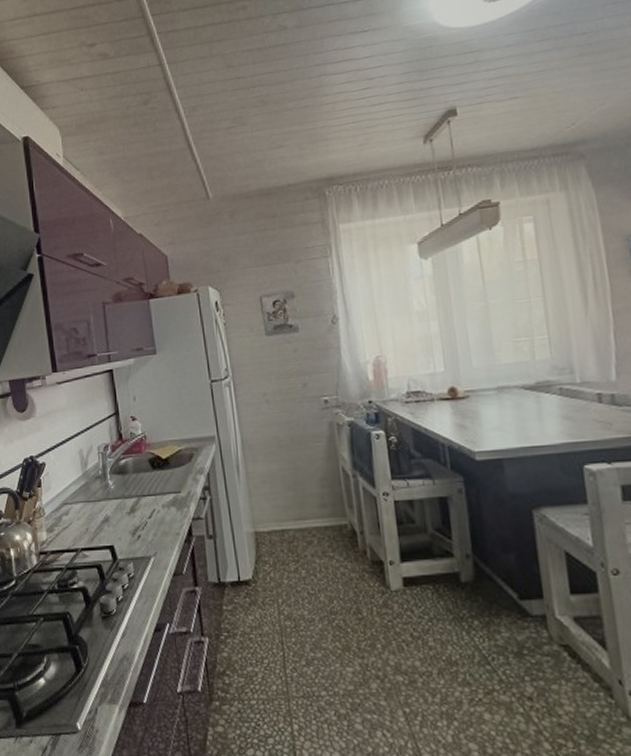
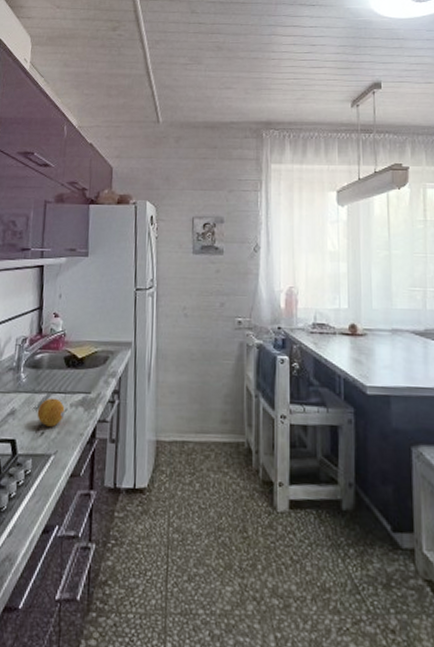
fruit: none [130,501,158,530] -> present [37,398,65,427]

